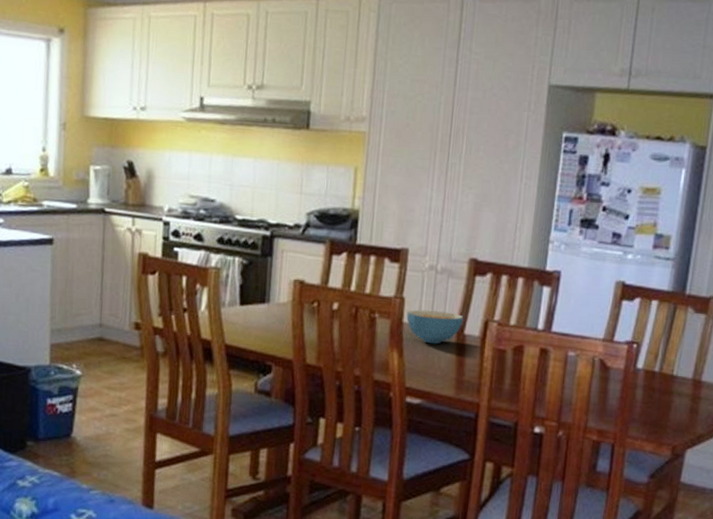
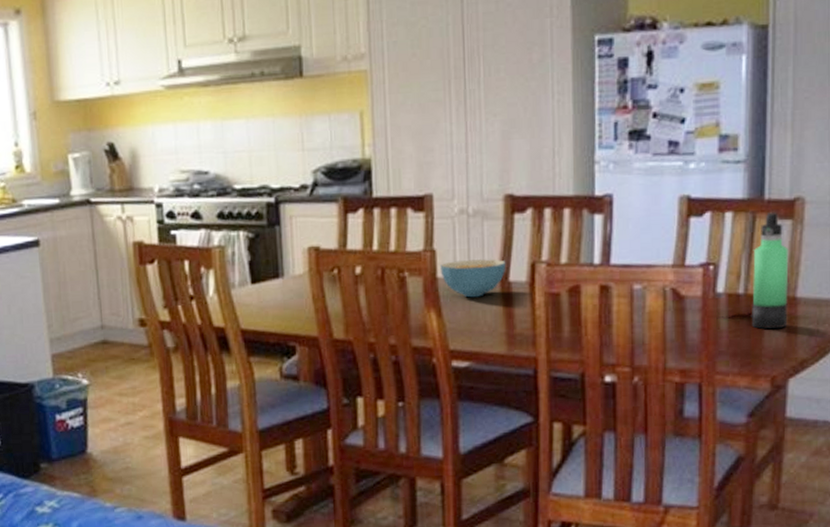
thermos bottle: none [662,306,700,405] -> present [751,212,789,329]

